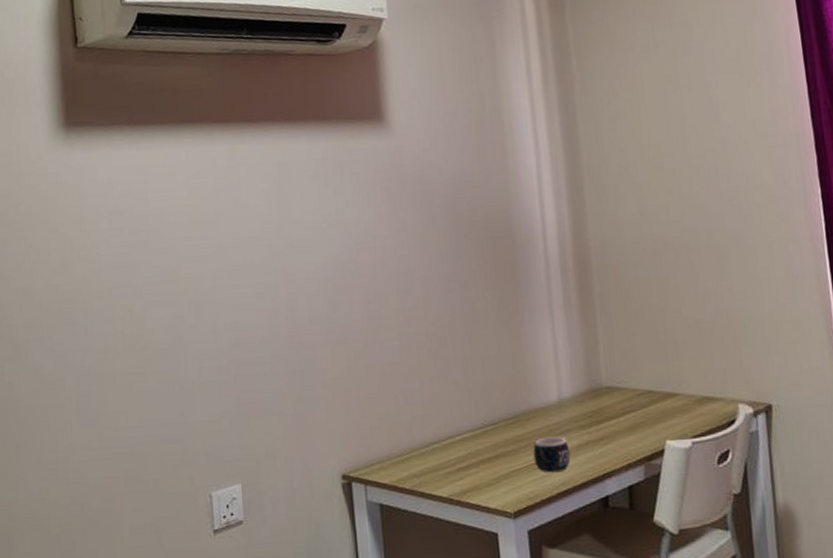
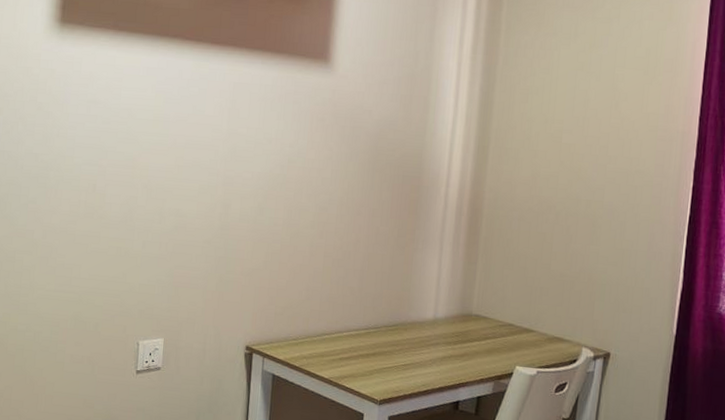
mug: present [533,436,571,473] -> none [404,345,435,376]

